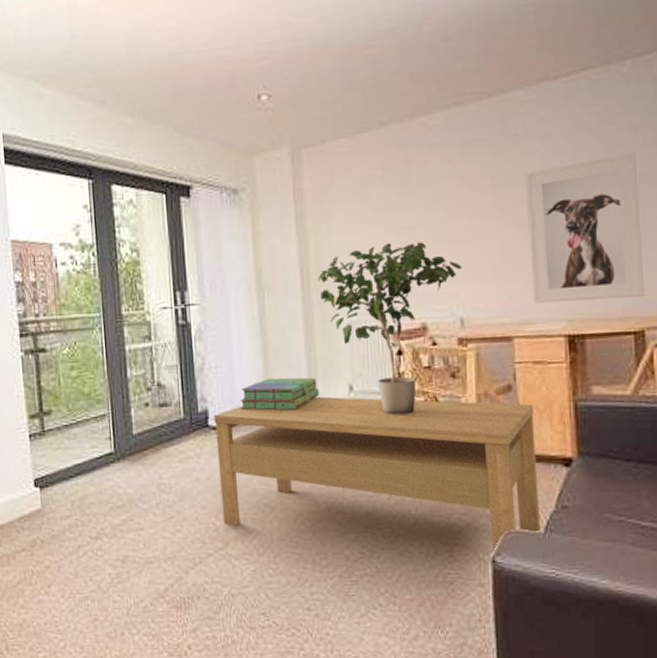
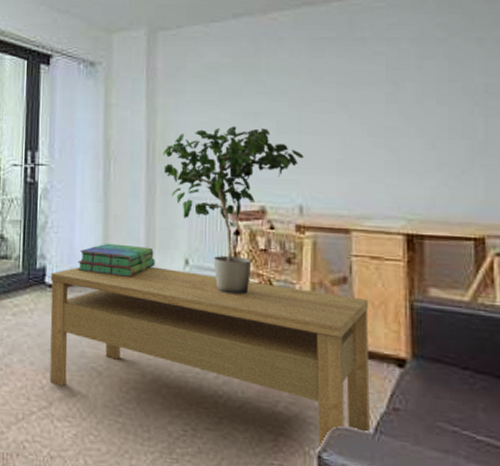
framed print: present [525,152,645,304] -> none [370,64,487,204]

